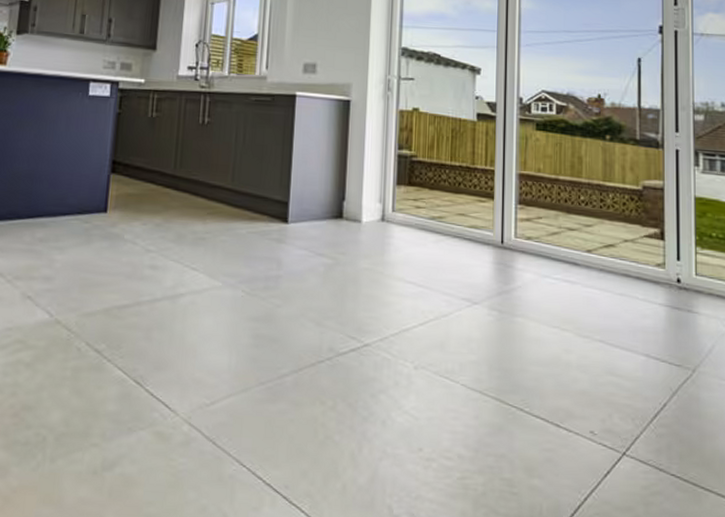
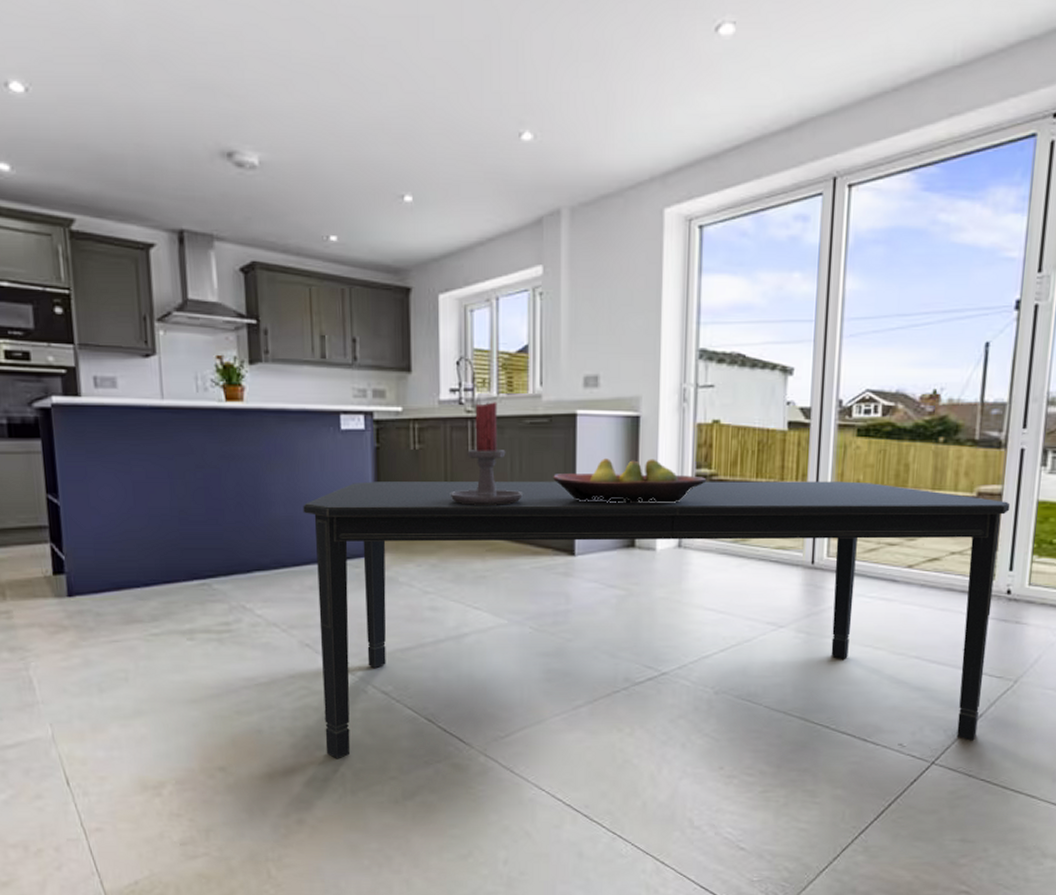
dining table: none [31,143,672,432] -> present [303,481,1011,759]
candle holder: none [180,80,244,172] -> present [451,402,523,505]
fruit bowl: none [272,135,408,180] -> present [553,458,707,504]

